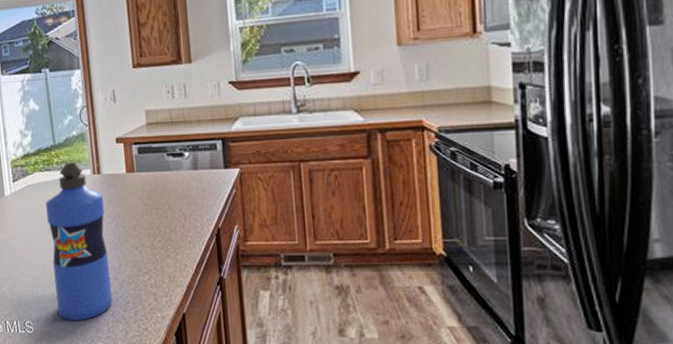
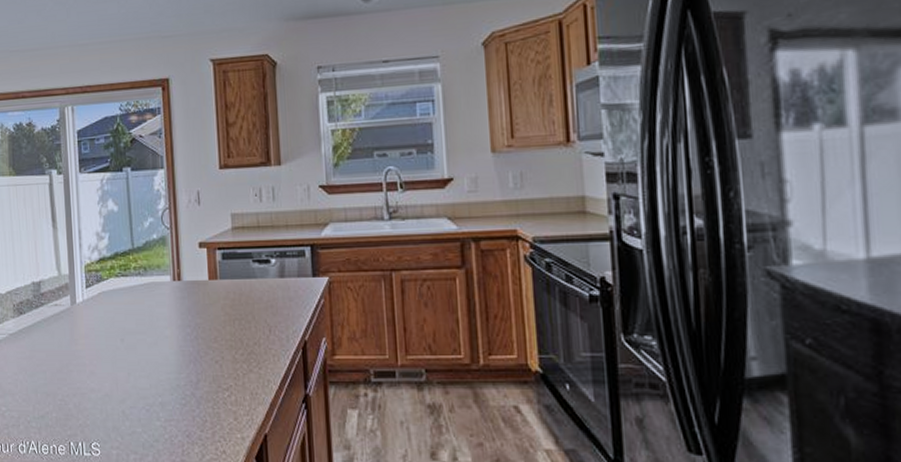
water bottle: present [46,162,113,321] -> none [120,267,189,442]

